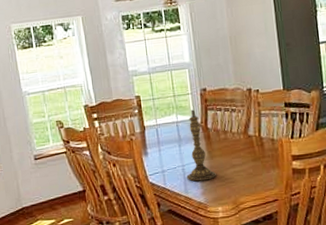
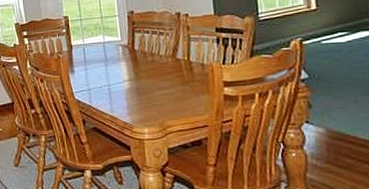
candlestick: present [187,109,216,182] -> none [112,31,143,102]

